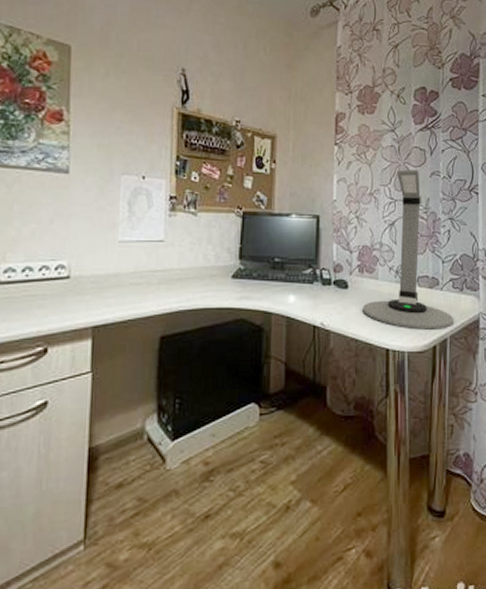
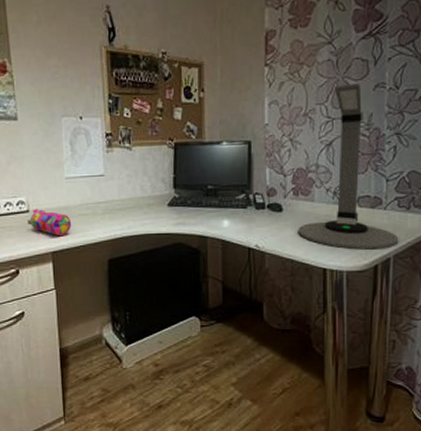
pencil case: none [66,275,121,307] -> present [28,209,72,235]

